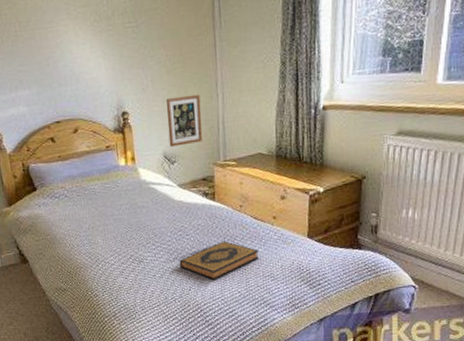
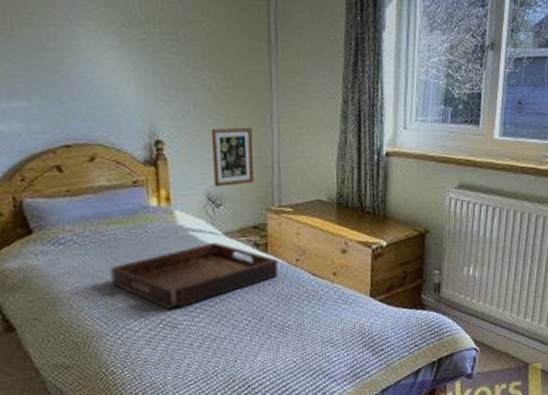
serving tray: none [92,193,225,248] -> present [110,243,279,310]
hardback book: present [179,241,260,280] -> none [223,301,318,348]

